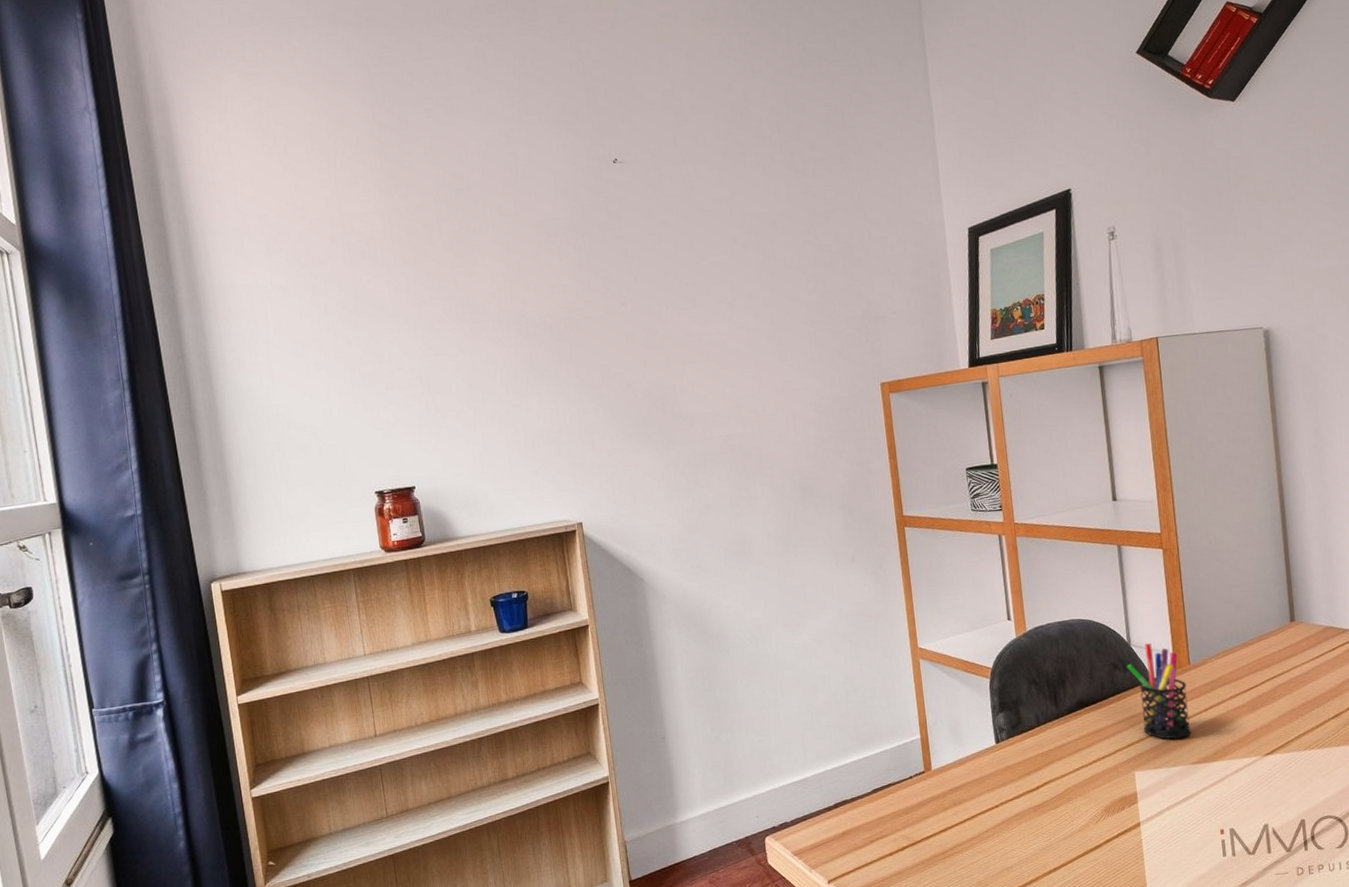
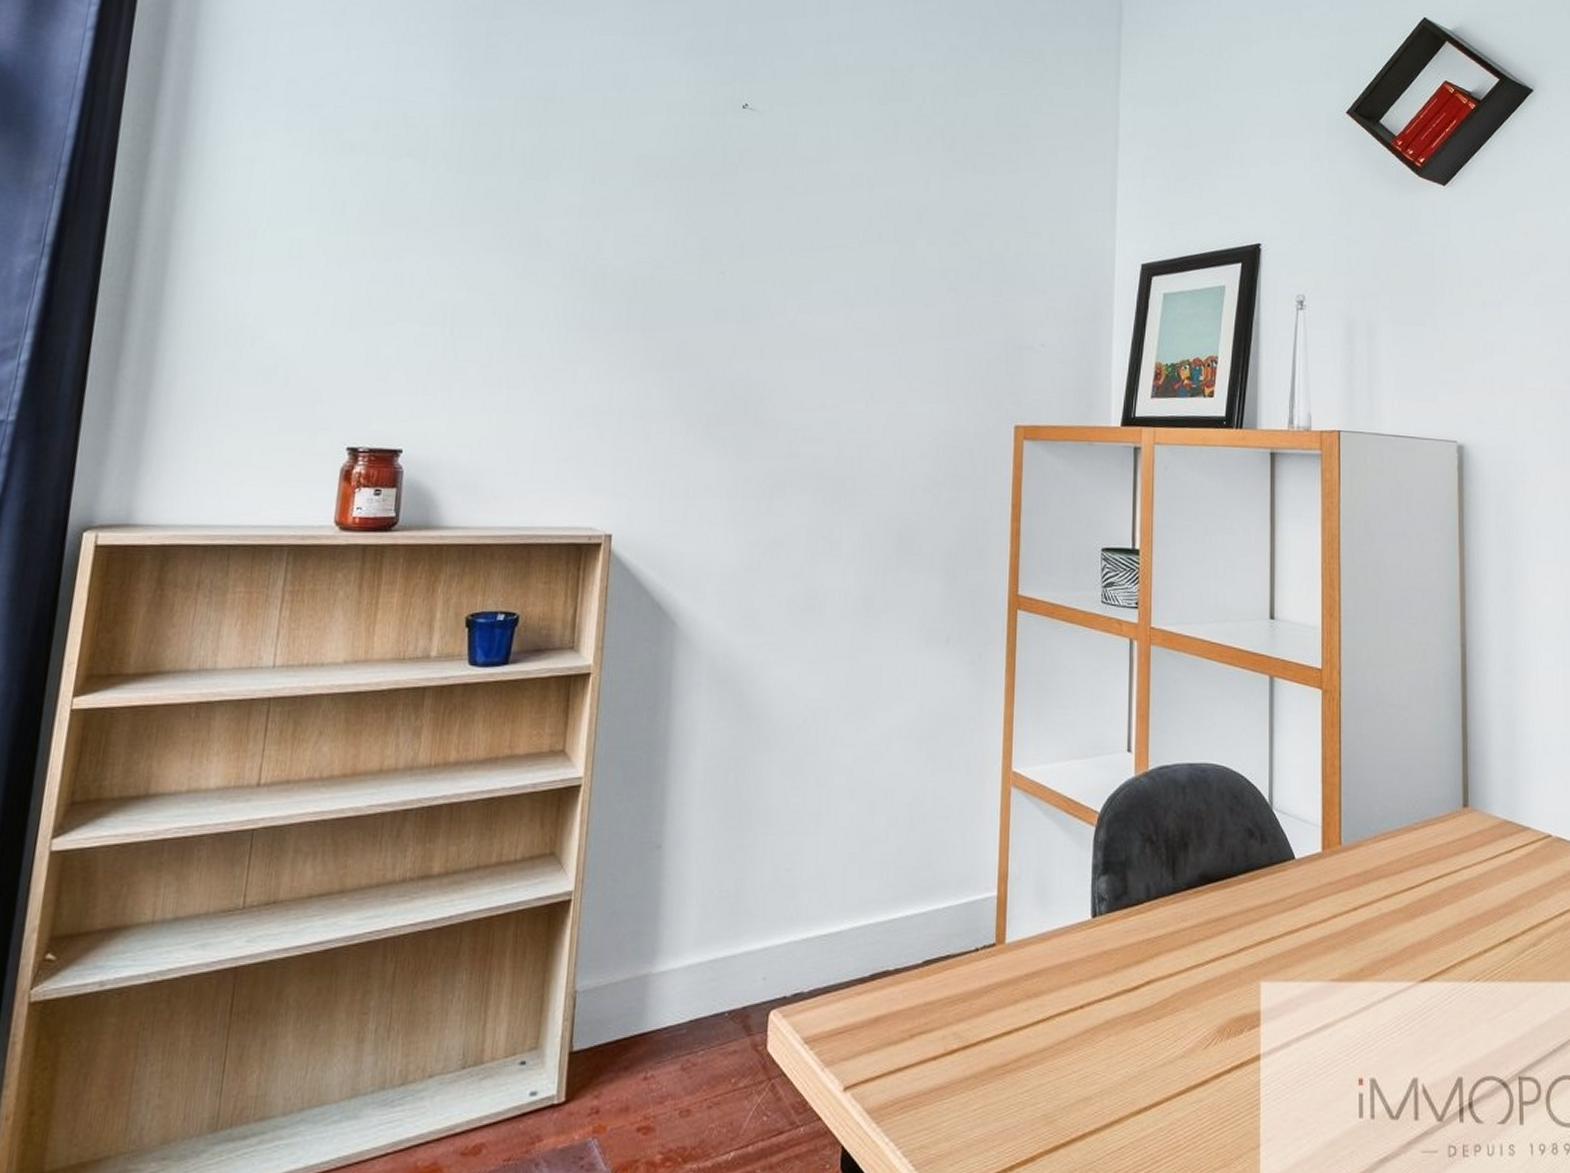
pen holder: present [1126,643,1192,740] -> none [1264,808,1335,943]

